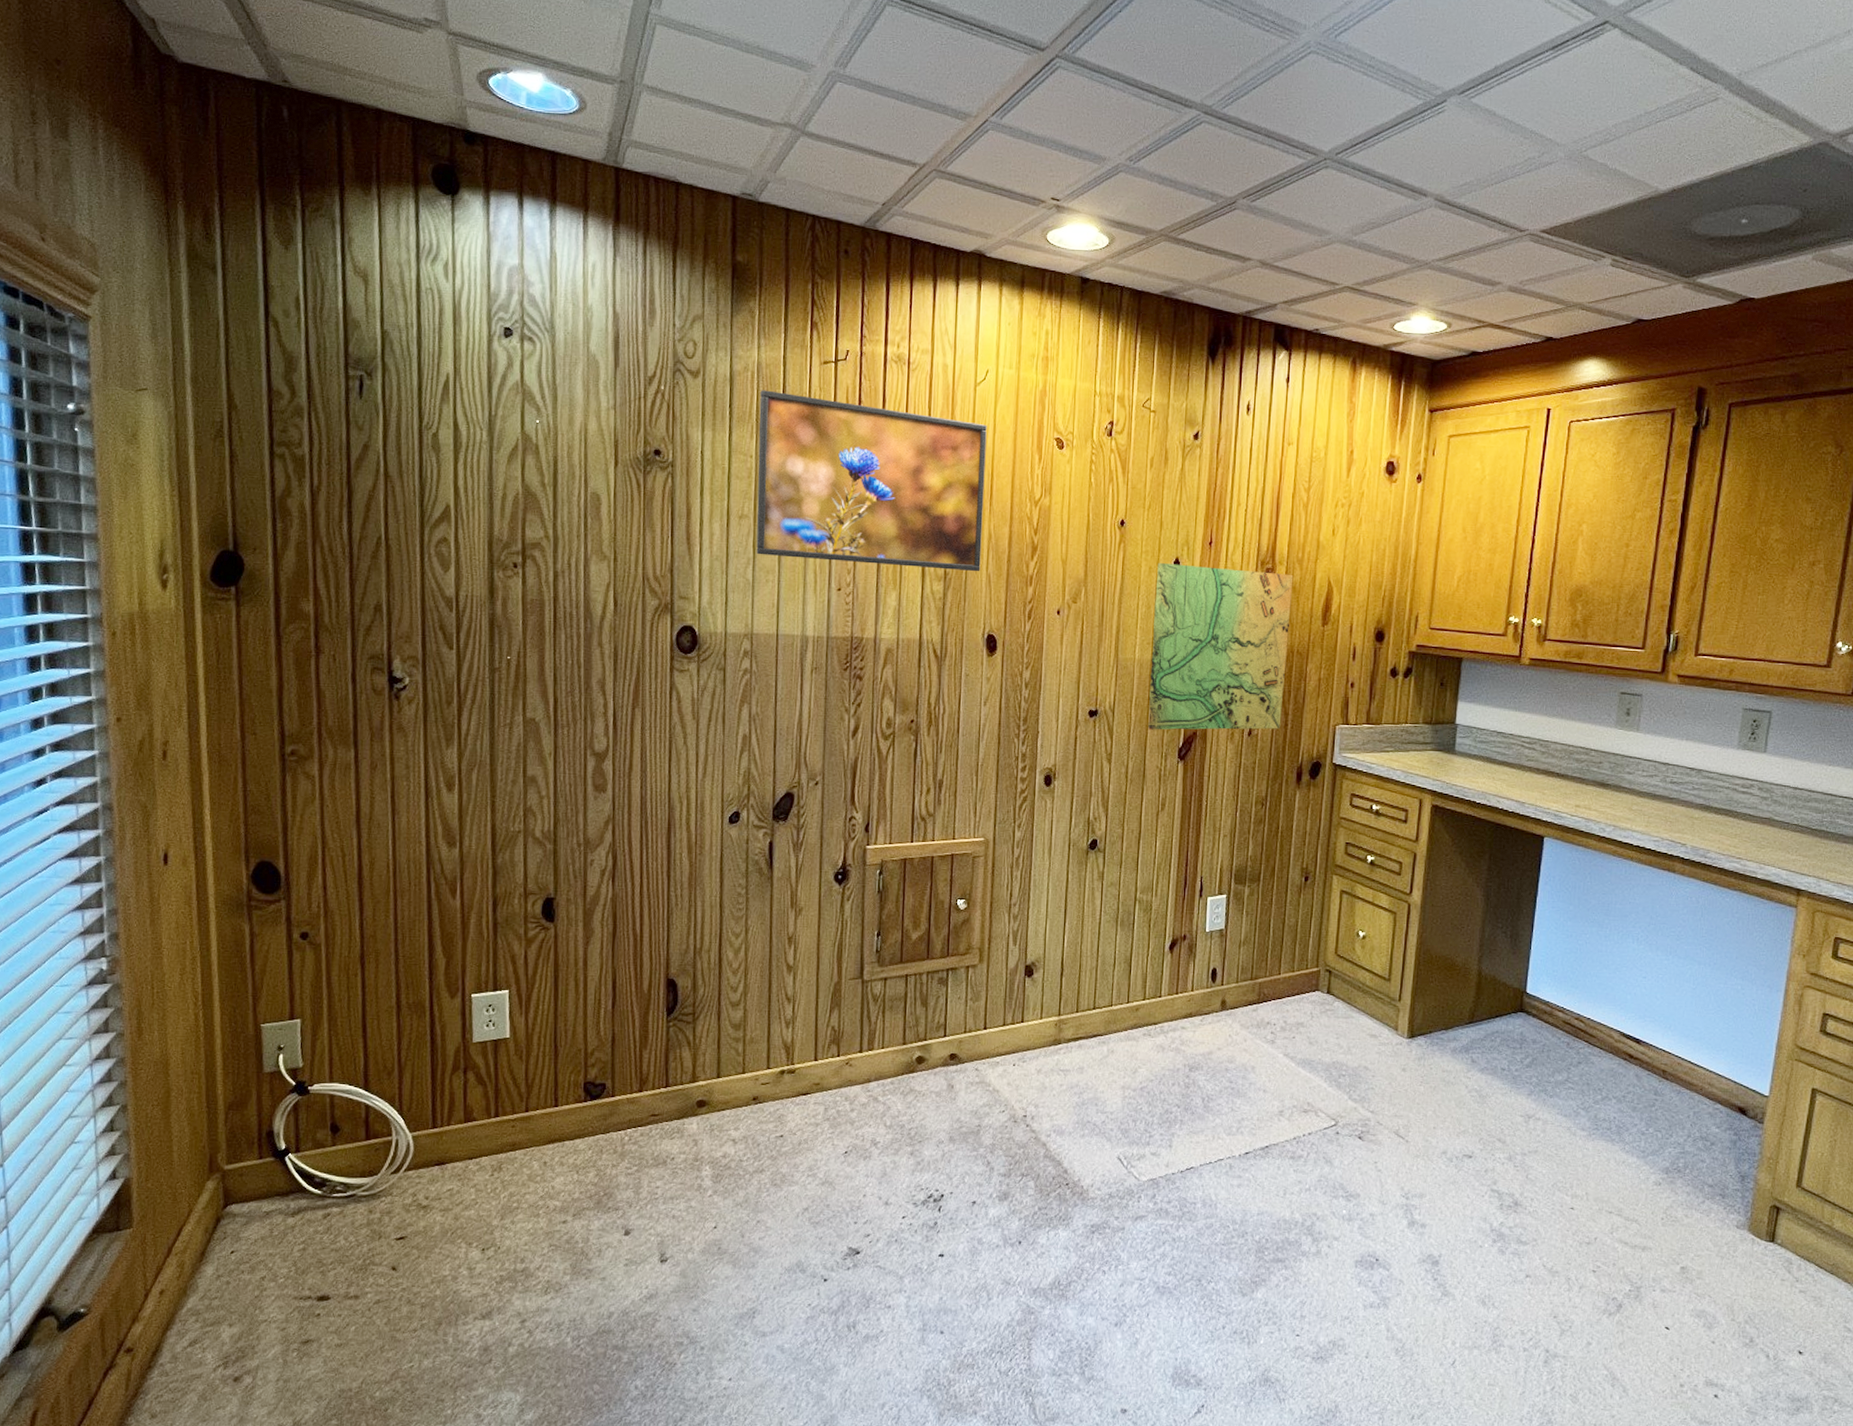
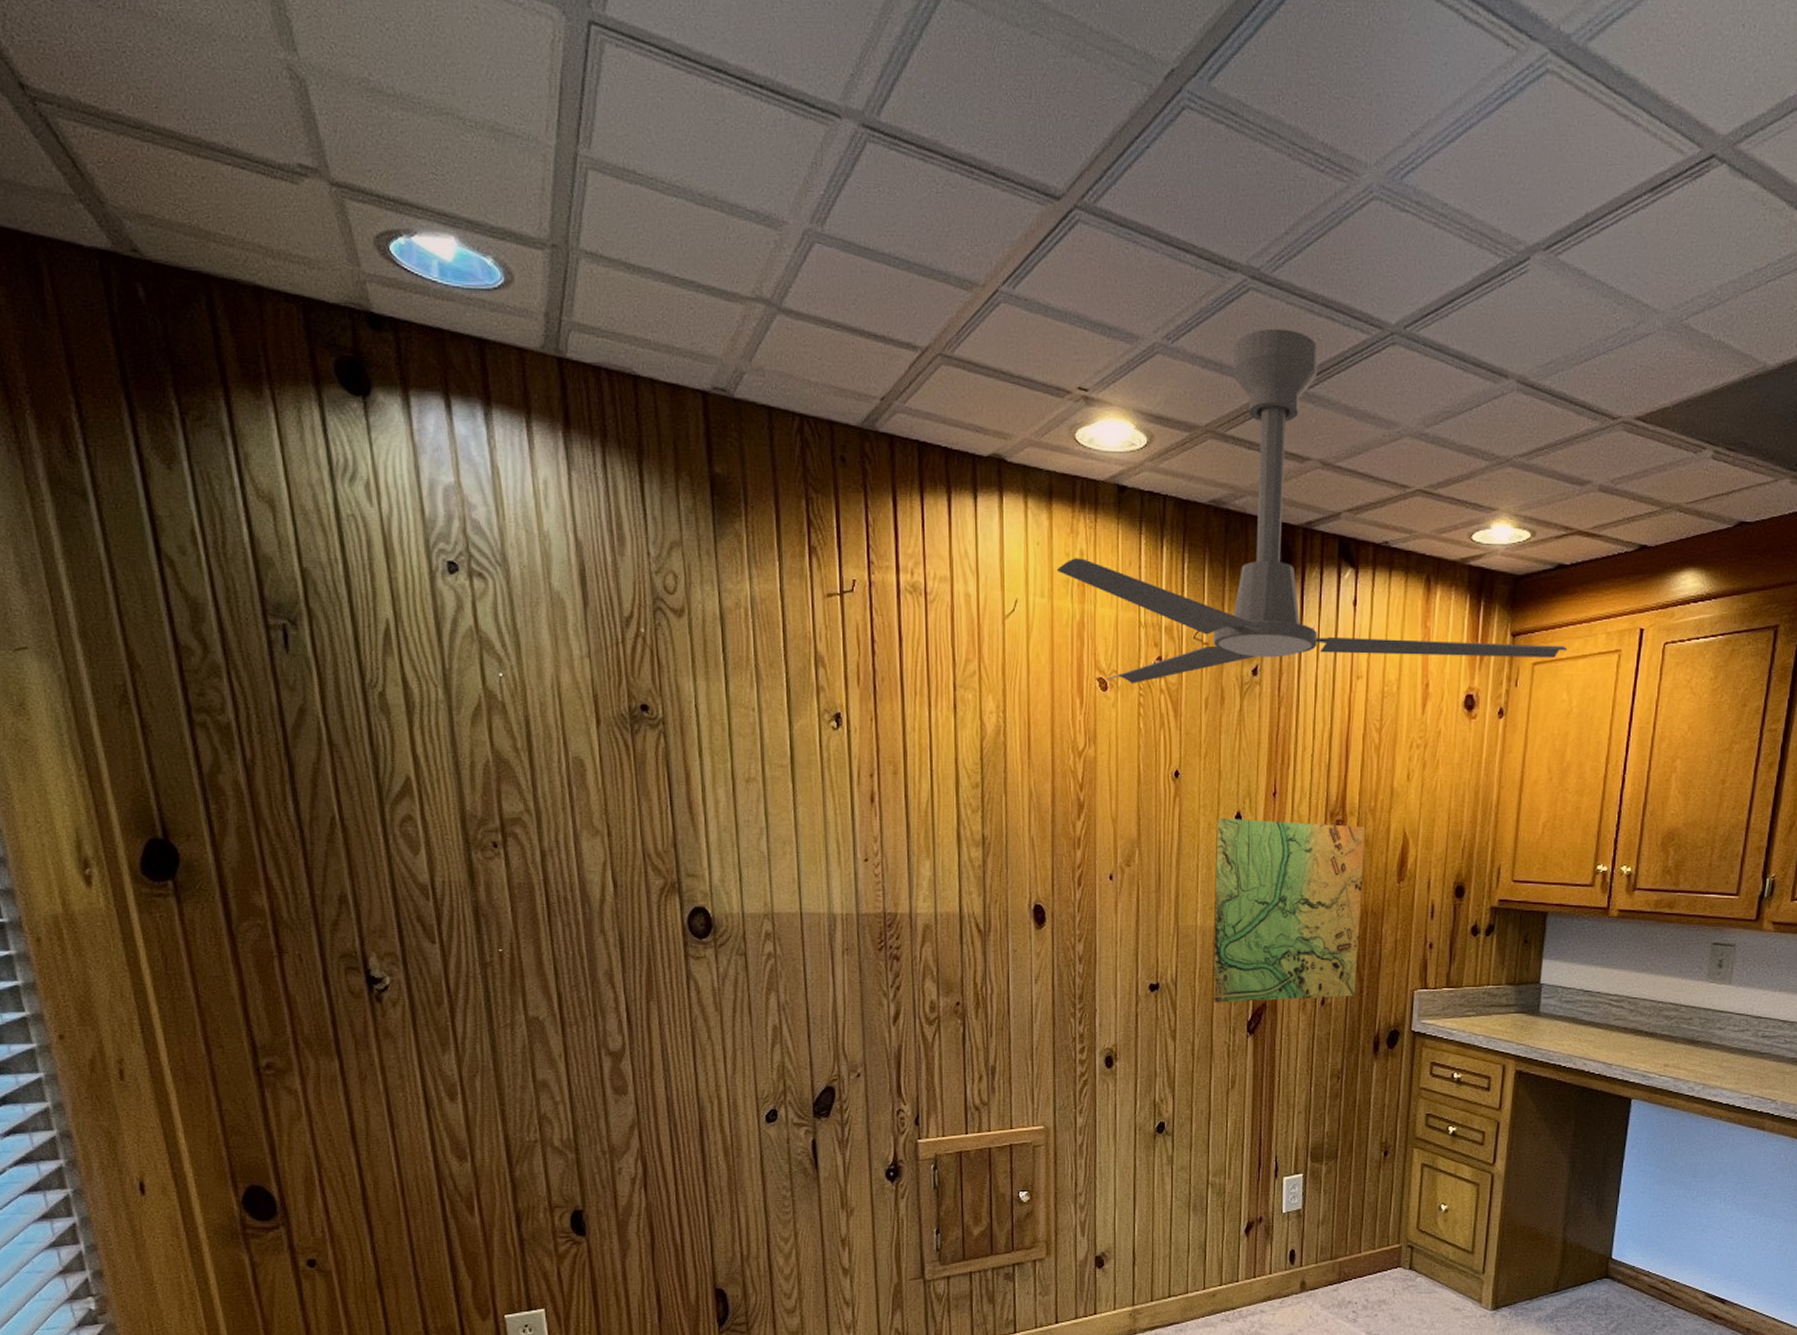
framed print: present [756,390,987,572] -> none [757,630,1022,835]
ceiling fan: none [1024,153,1481,444] -> present [1056,328,1568,684]

